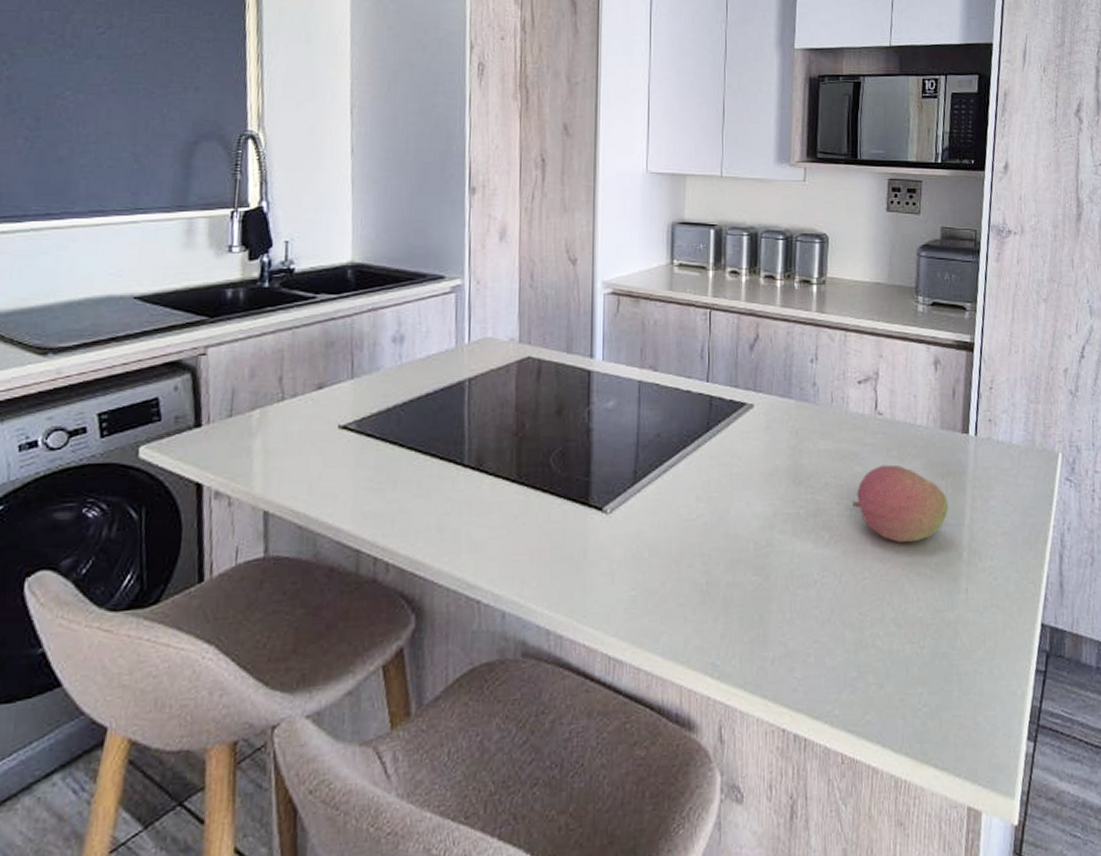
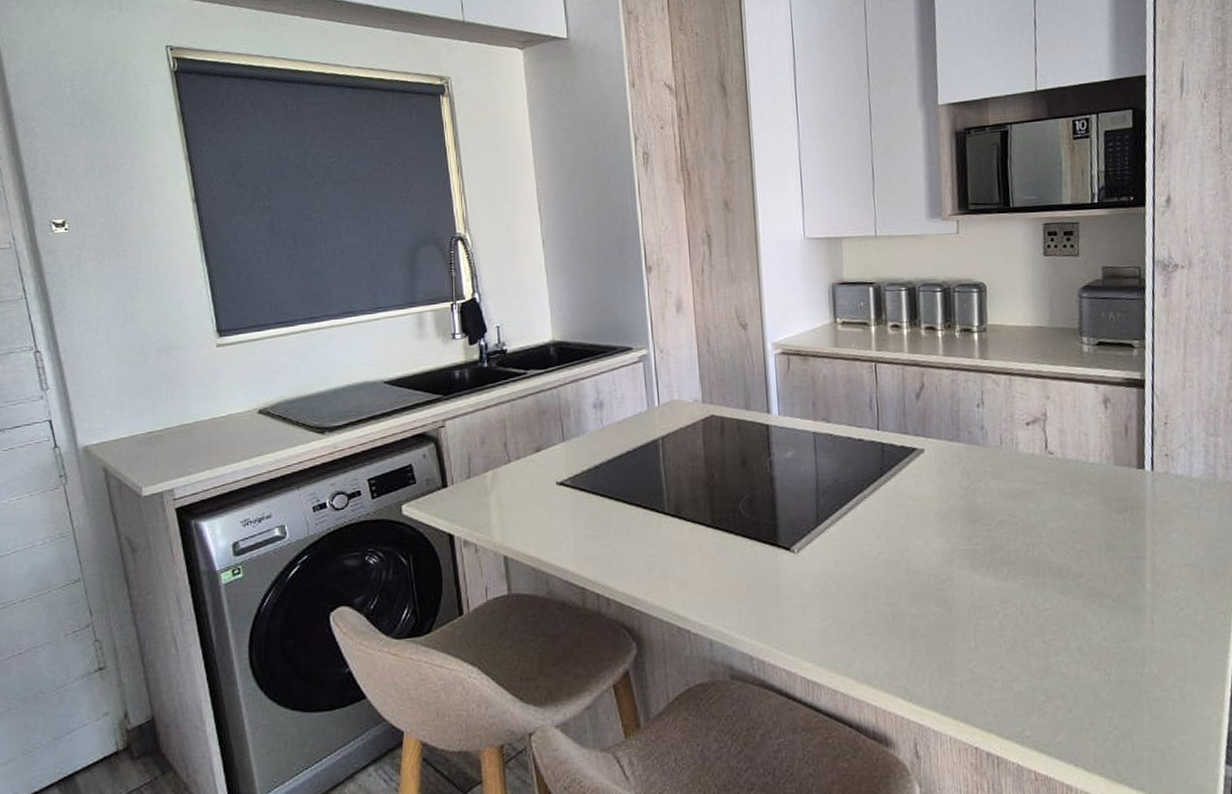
fruit: present [852,464,949,543] -> none [1029,501,1129,576]

